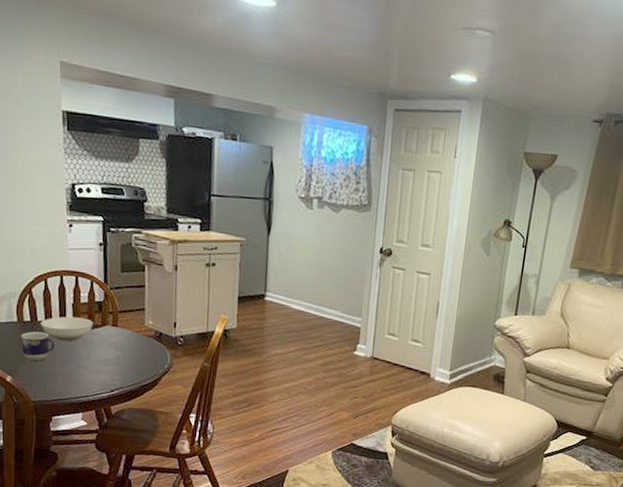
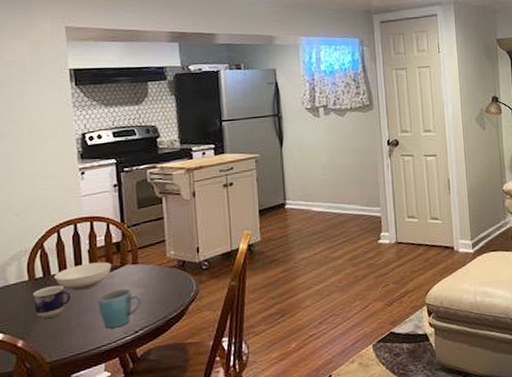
mug: none [79,347,119,383] -> present [98,288,142,329]

